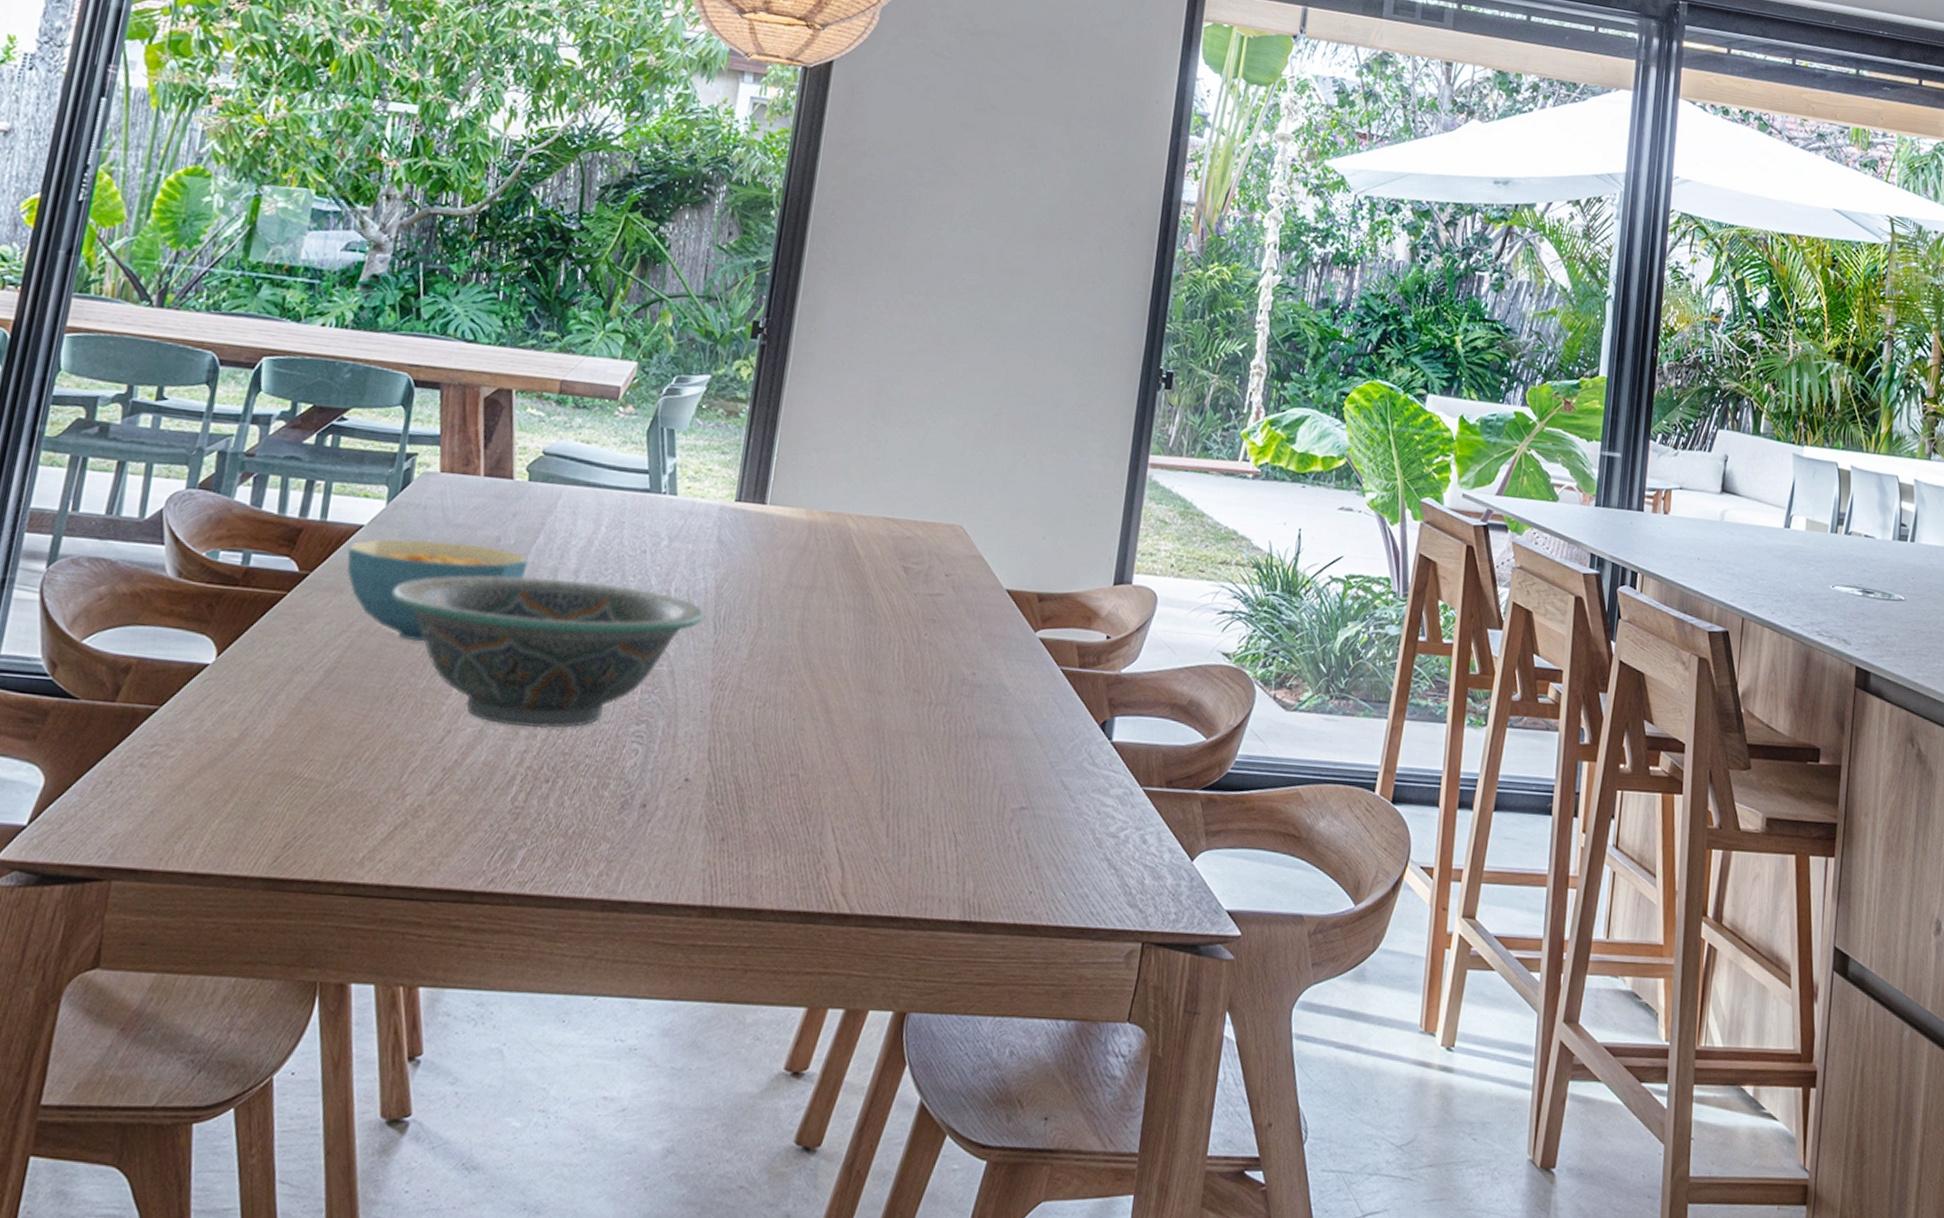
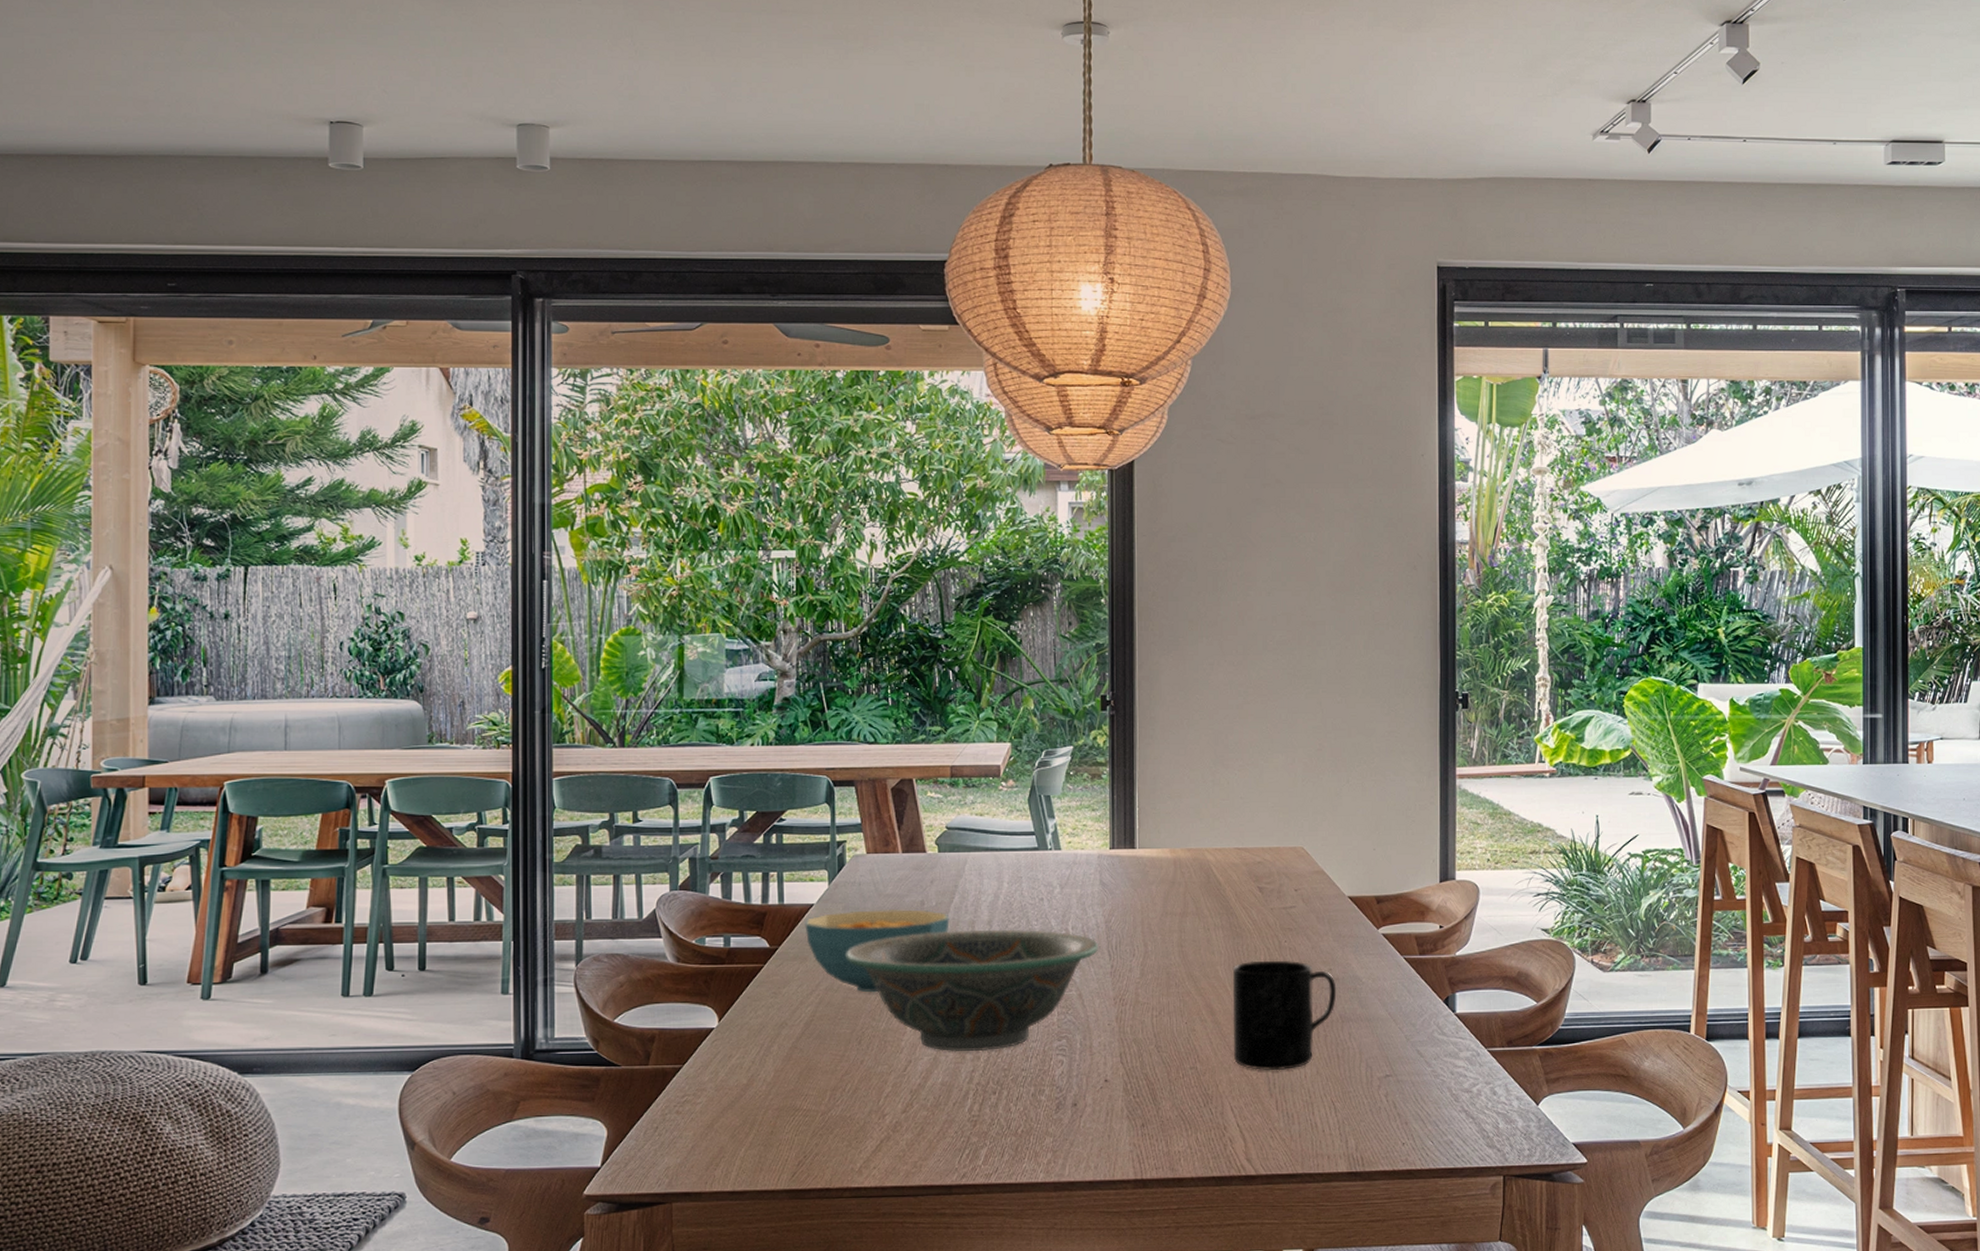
mug: none [844,653,978,789] -> present [1232,960,1337,1071]

